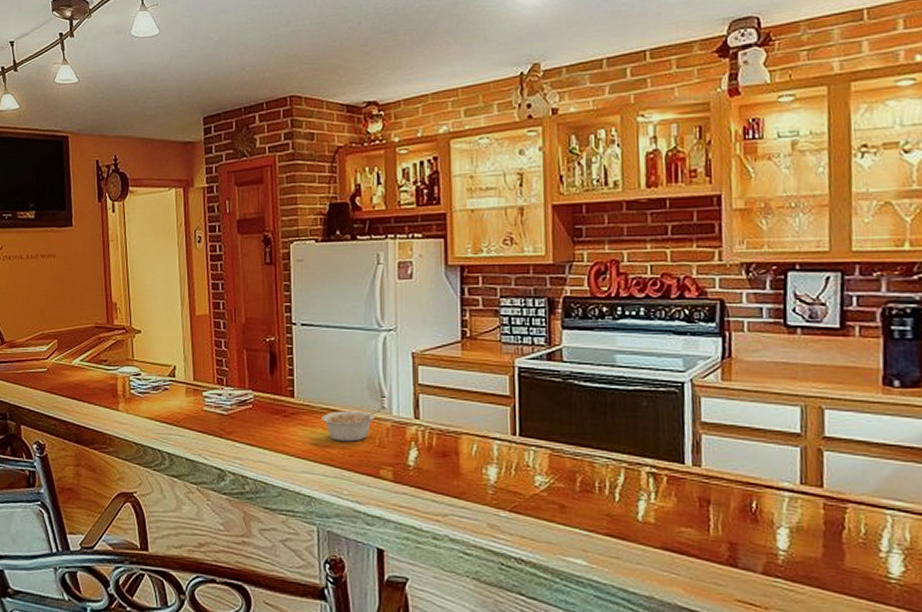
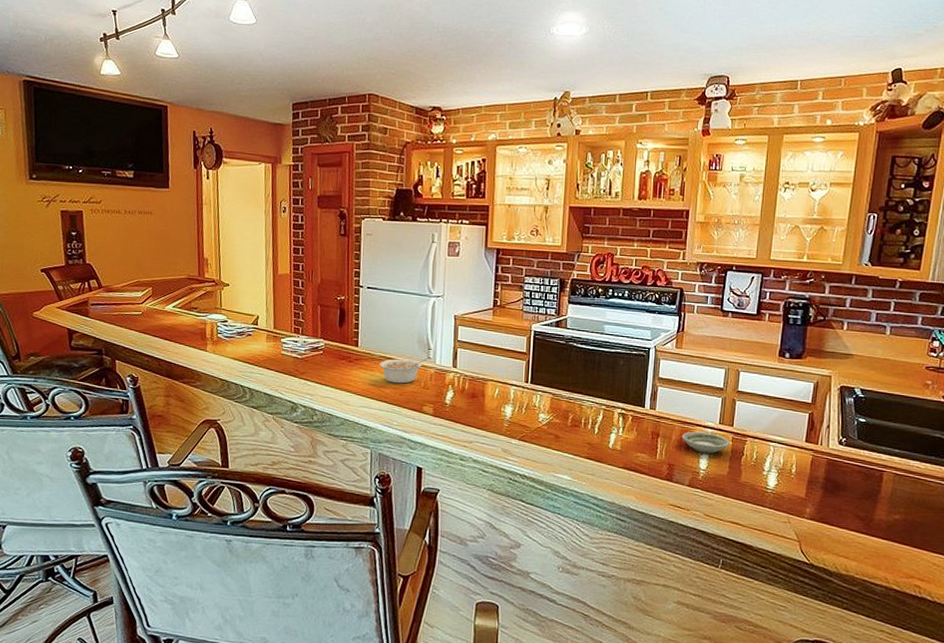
saucer: none [744,495,822,527] -> present [682,431,731,454]

